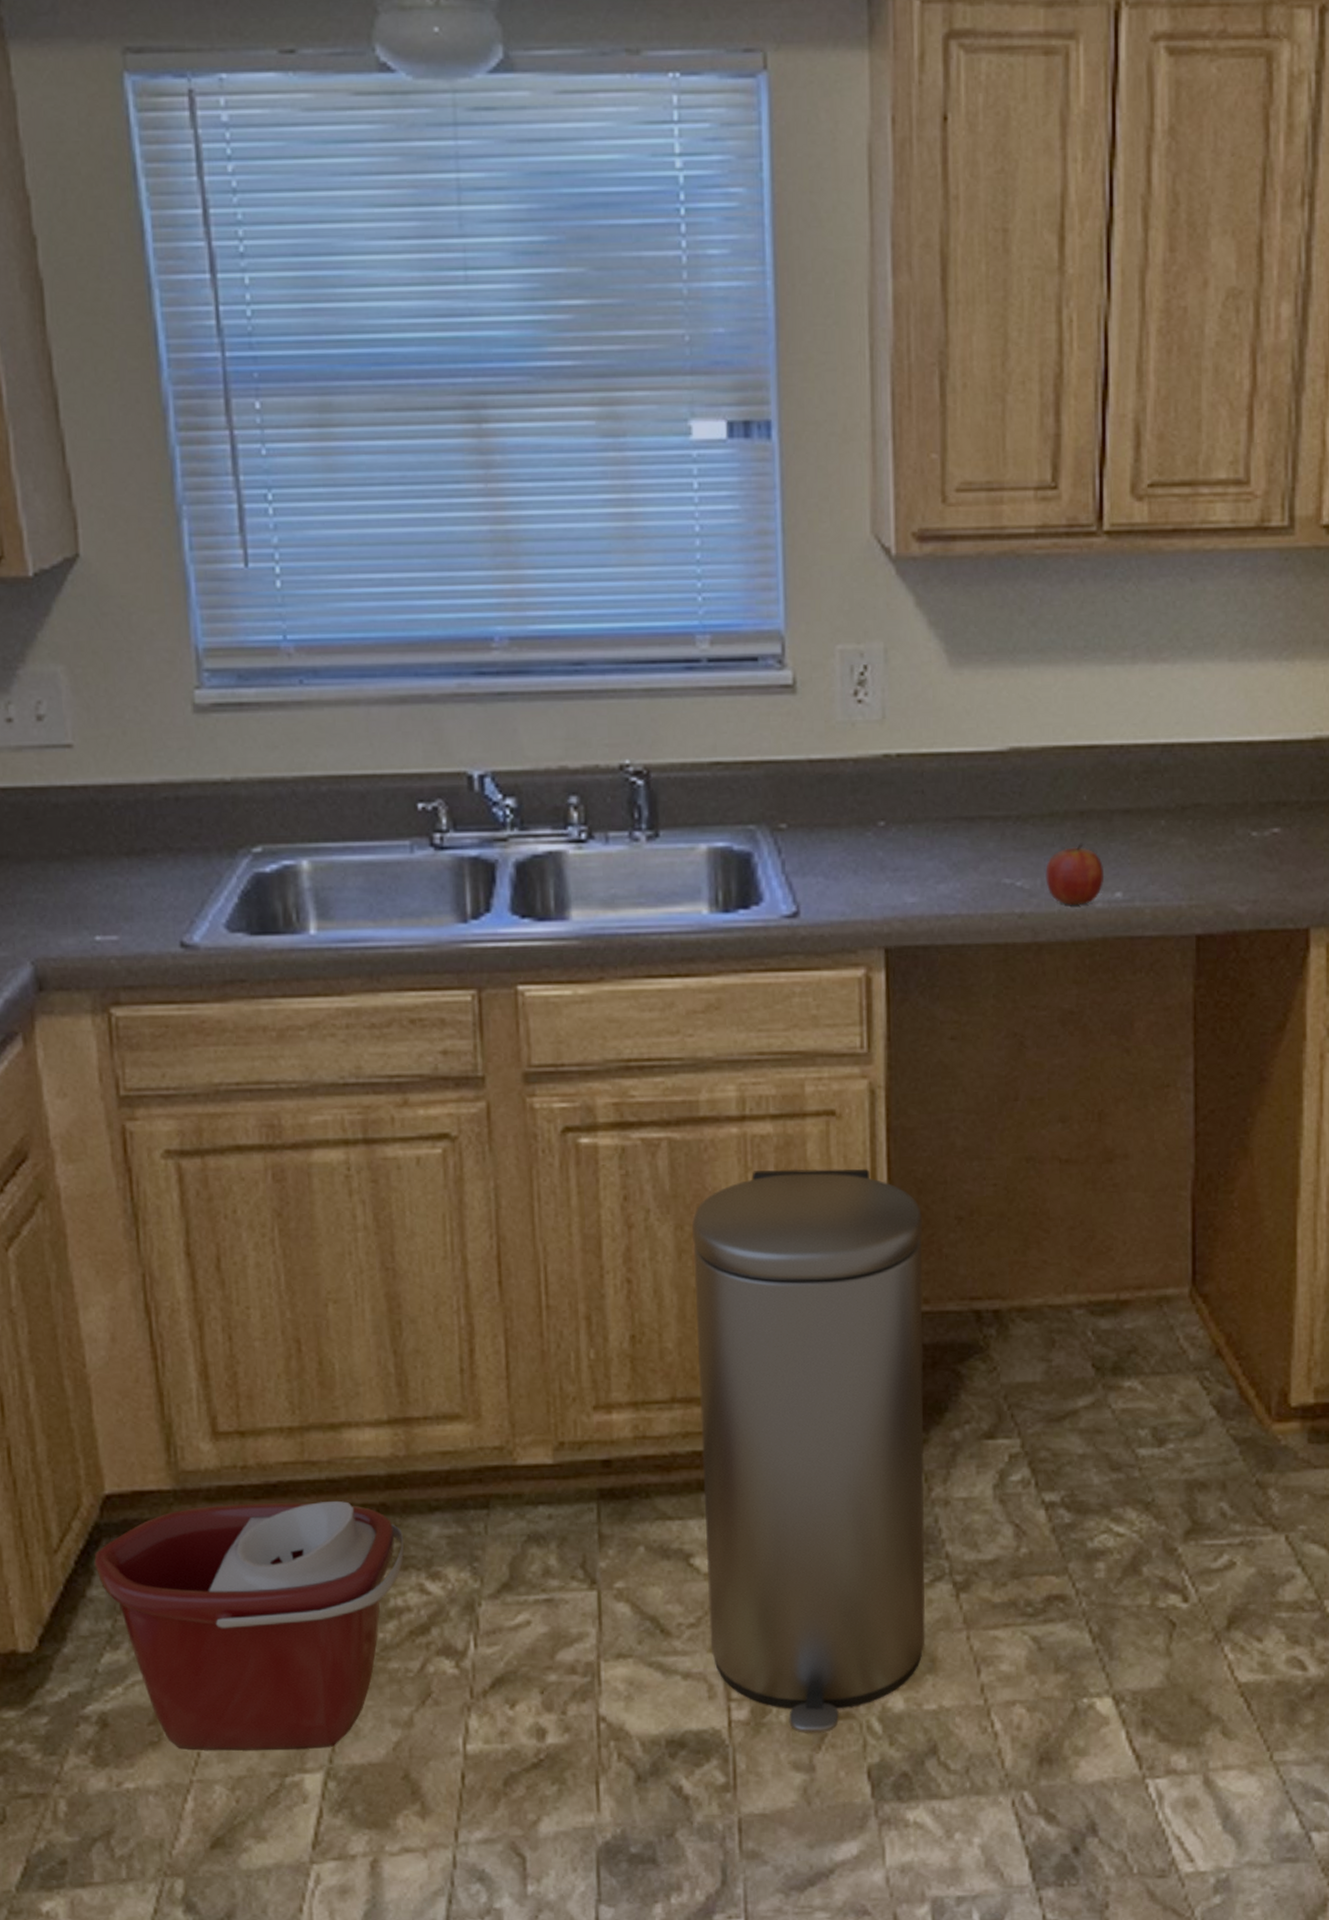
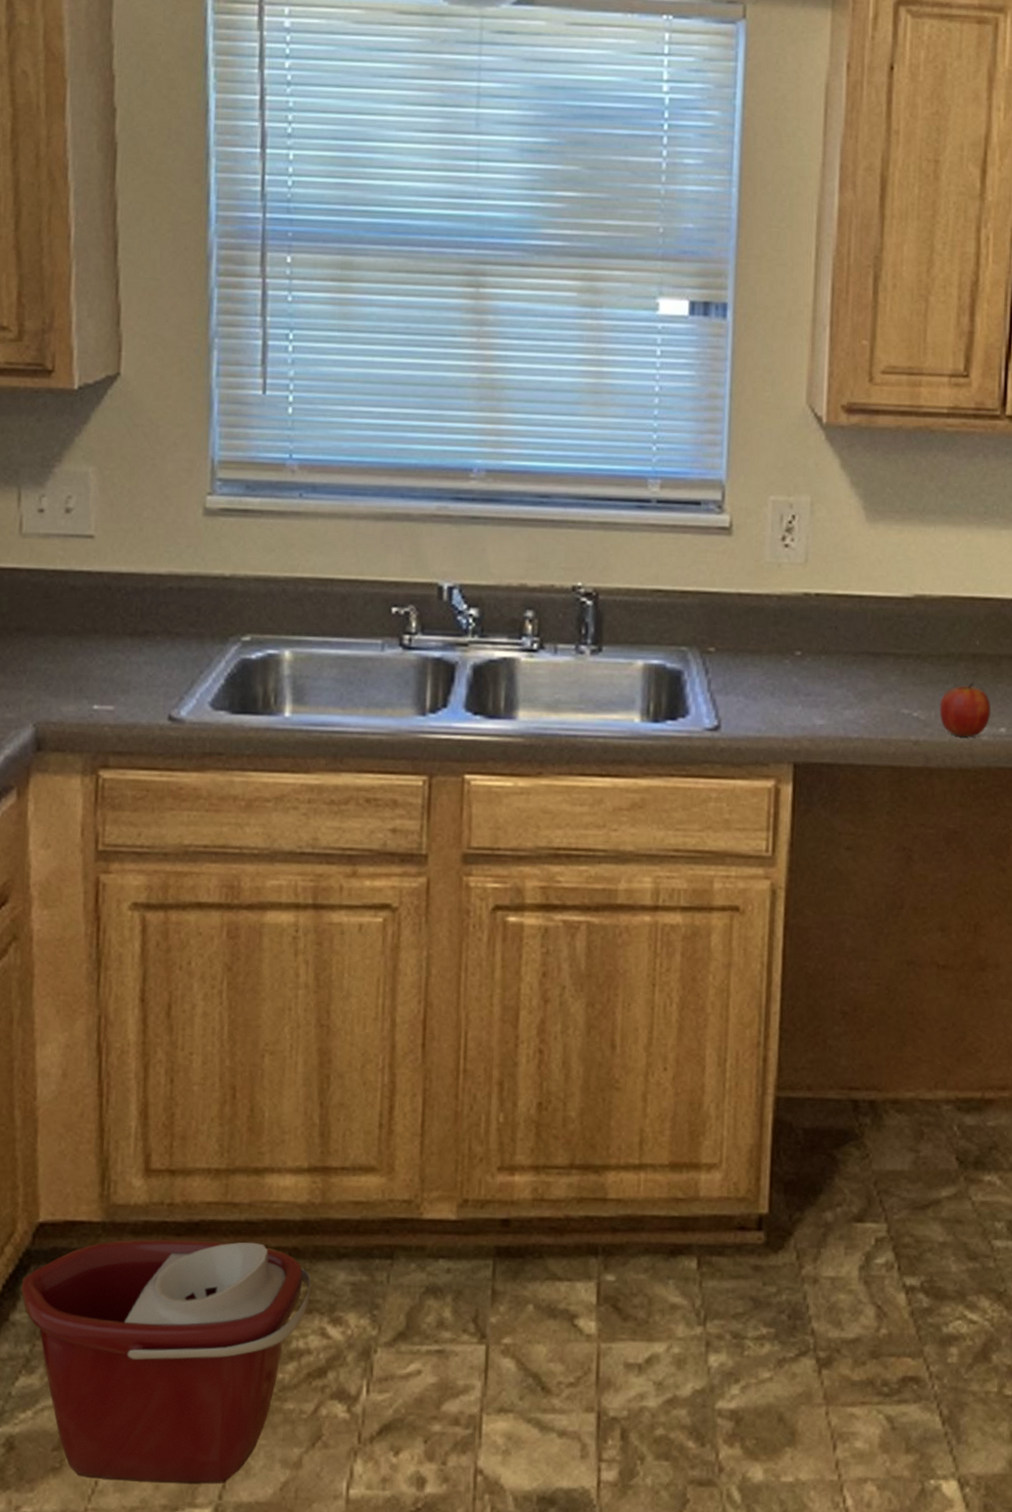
pedal bin: present [692,1168,925,1734] -> none [587,957,811,1499]

